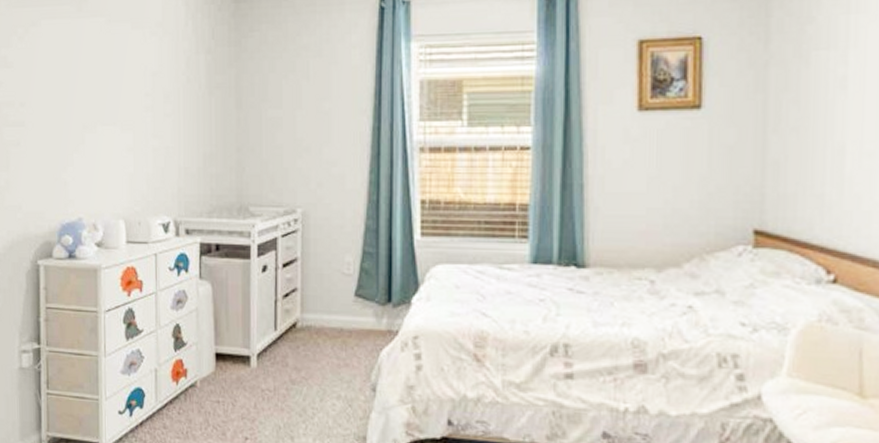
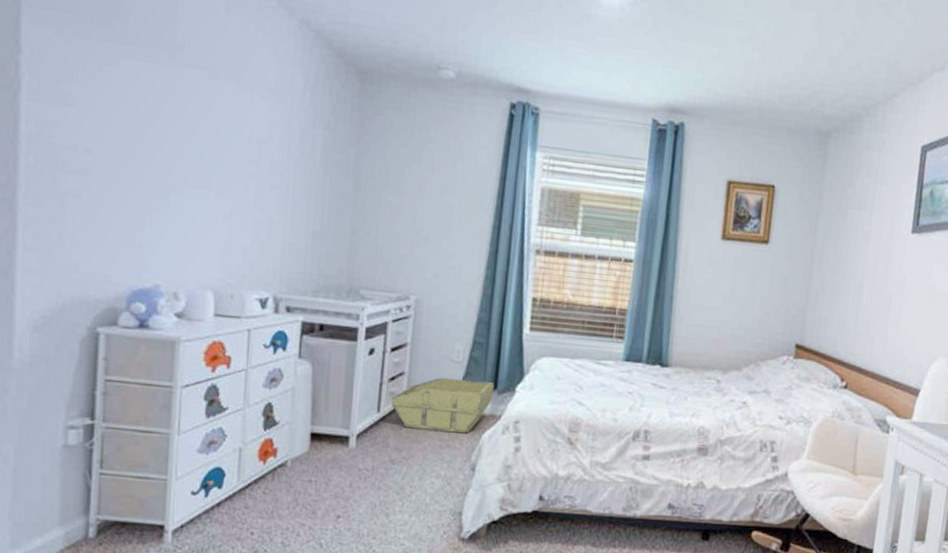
storage bin: none [287,291,389,352] -> present [391,377,495,434]

